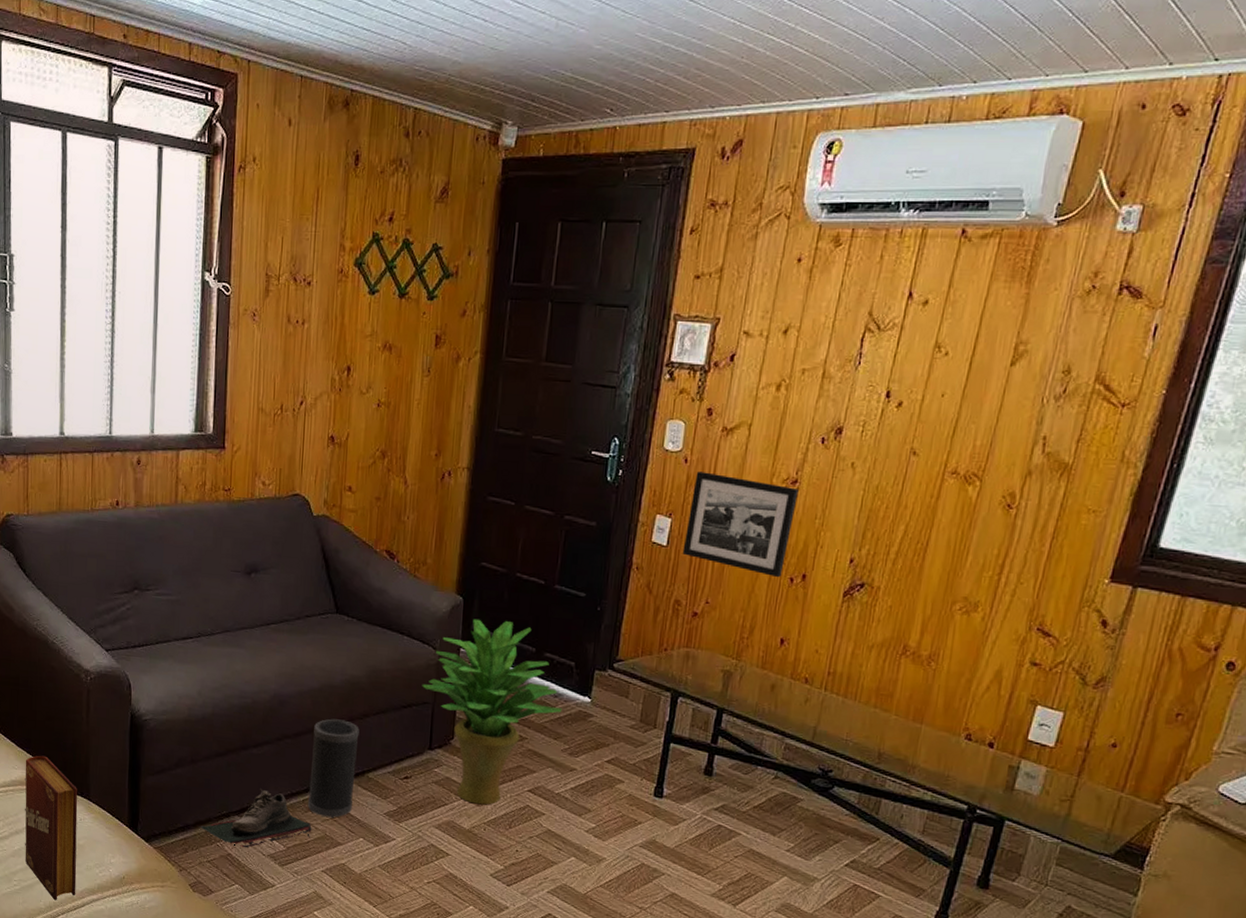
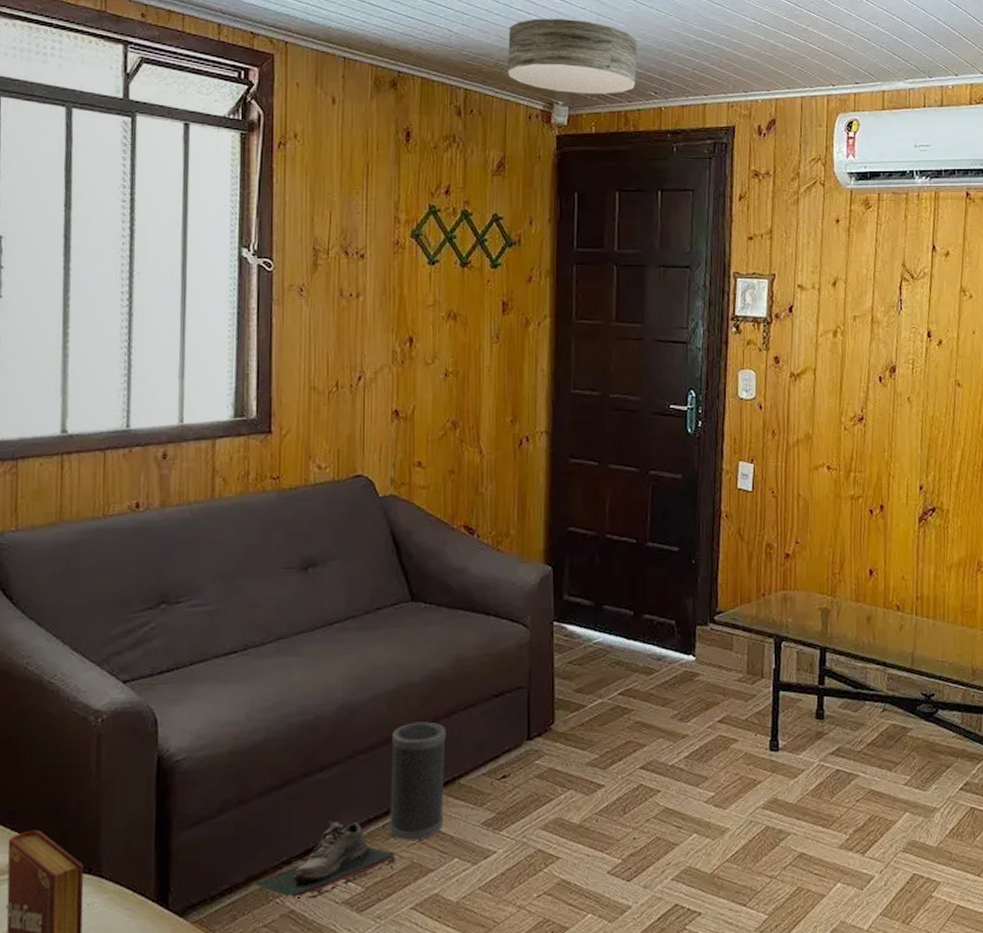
potted plant: present [422,618,562,805] -> none [514,586,667,793]
ceiling light: none [458,26,597,112] -> present [508,18,637,95]
picture frame: present [682,471,799,578] -> none [768,416,866,511]

